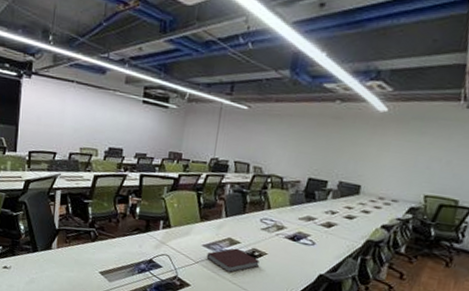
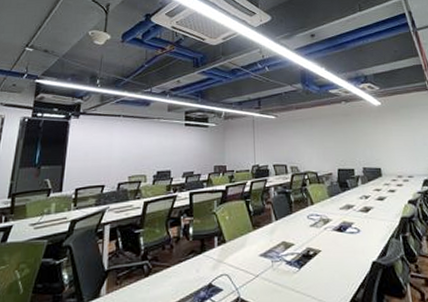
notebook: present [206,248,260,273] -> none [265,251,316,281]

